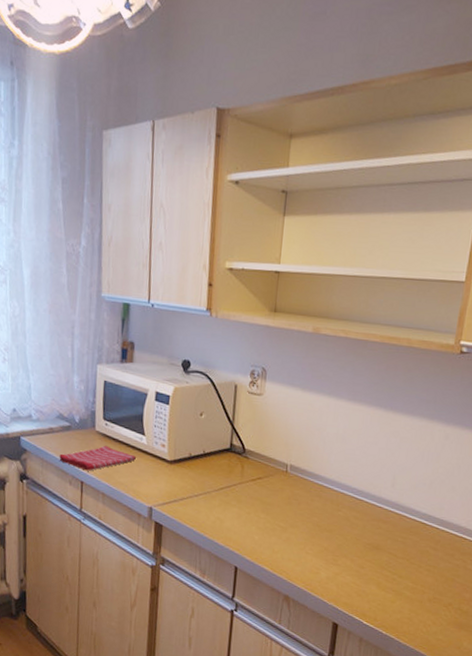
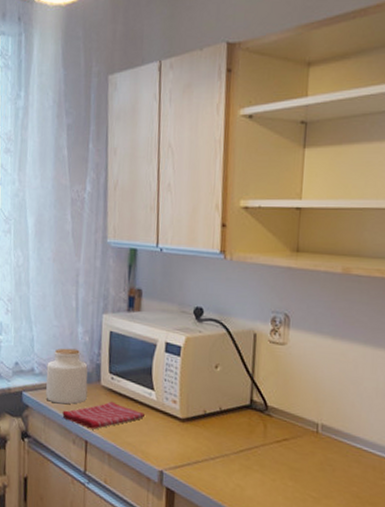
jar: none [43,396,84,448] -> present [45,348,88,404]

